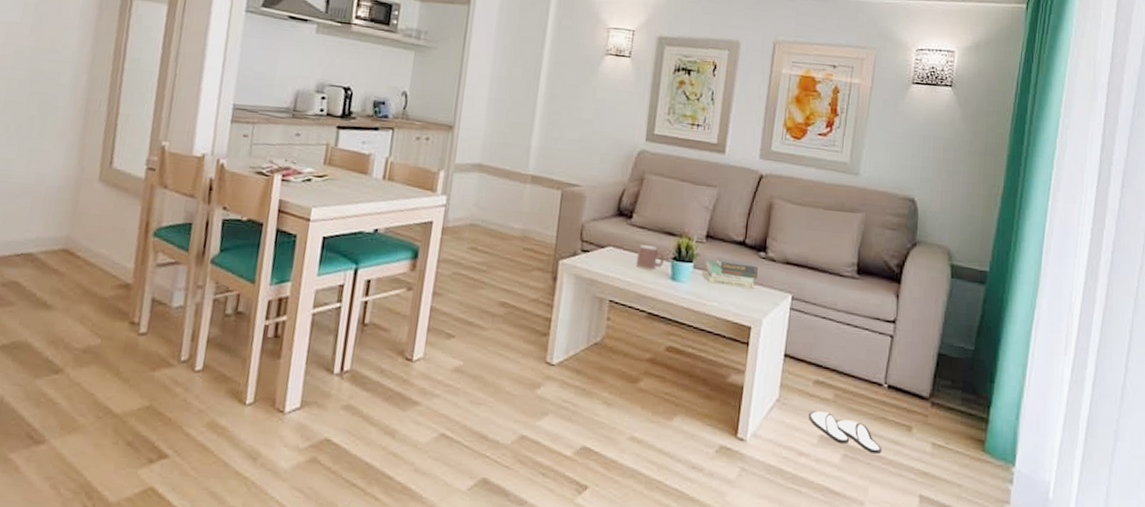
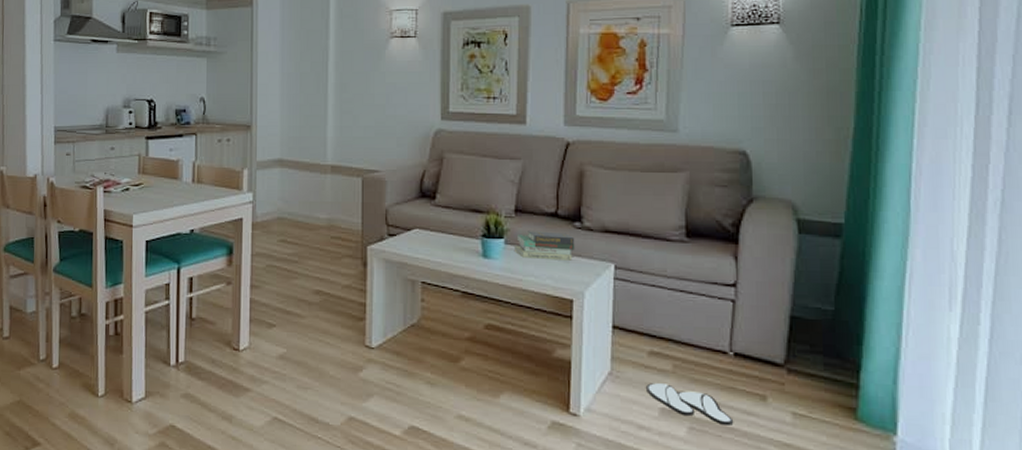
mug: present [636,244,664,270] -> none [444,223,473,249]

